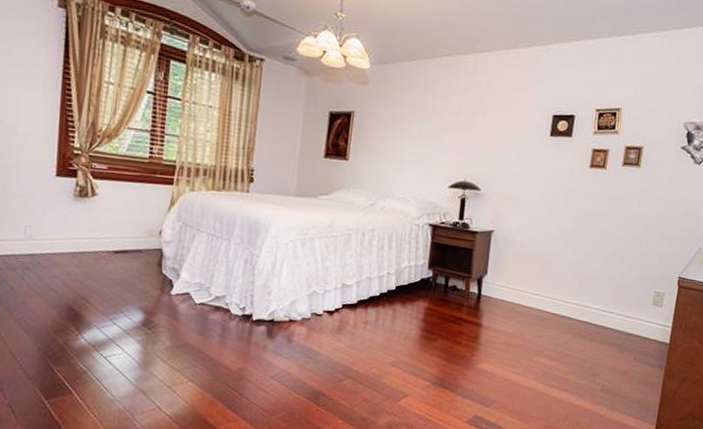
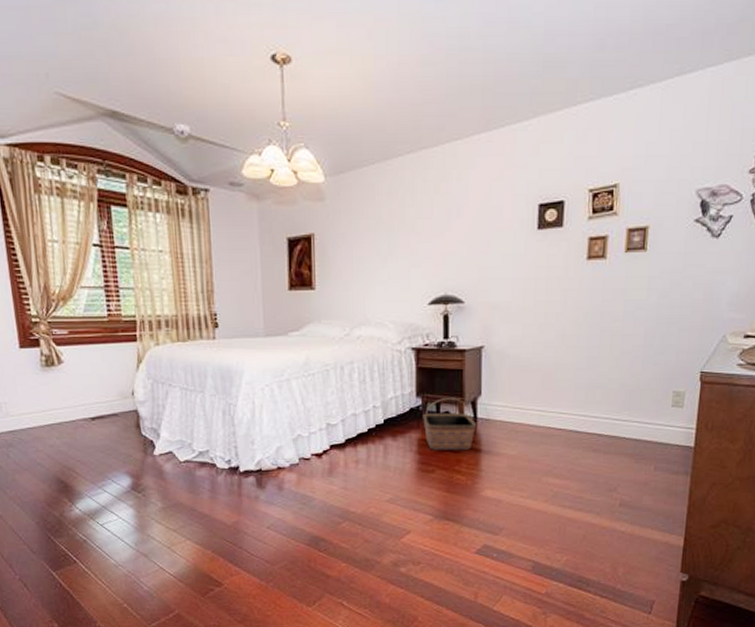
basket: none [431,273,480,323] -> present [423,398,477,450]

